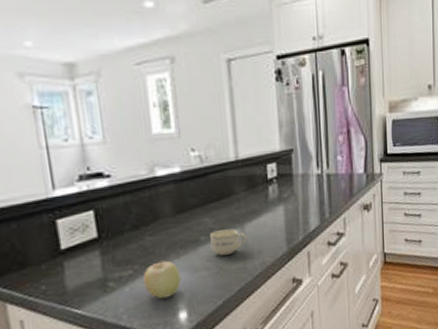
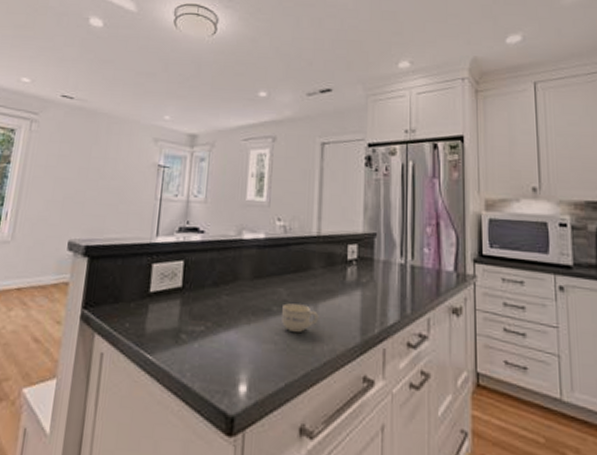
fruit: present [143,259,181,299] -> none [212,322,248,365]

